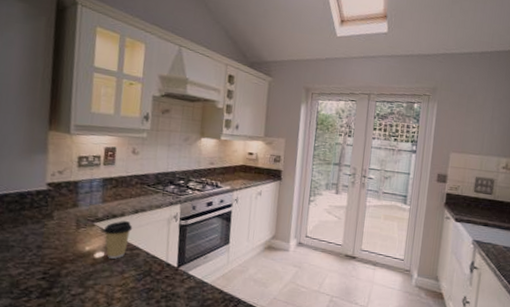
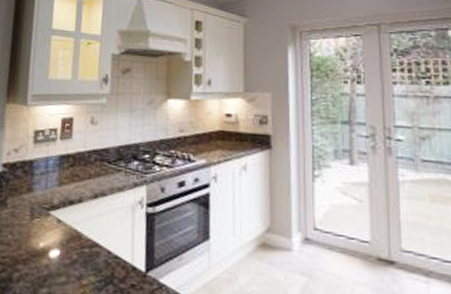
coffee cup: present [103,221,133,259] -> none [59,208,92,259]

